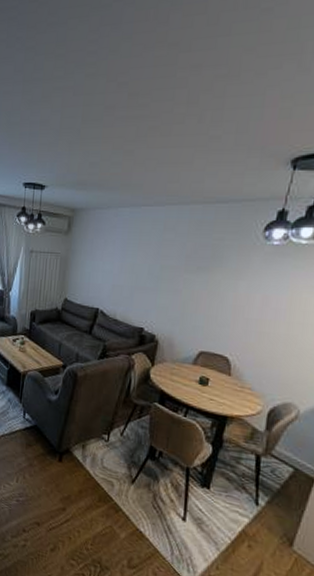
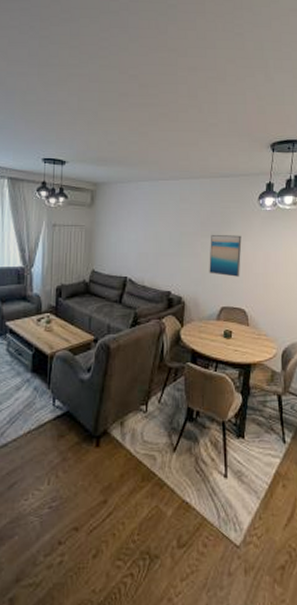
wall art: none [190,269,235,320] -> present [209,234,242,277]

